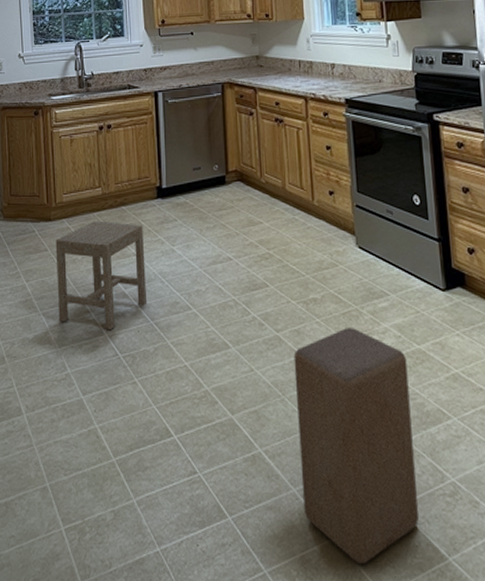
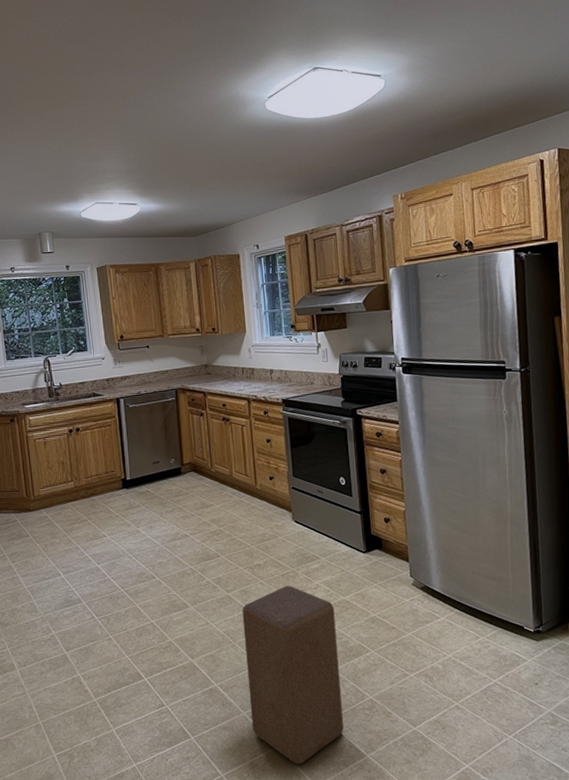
stool: present [55,221,148,329] -> none [36,509,118,598]

